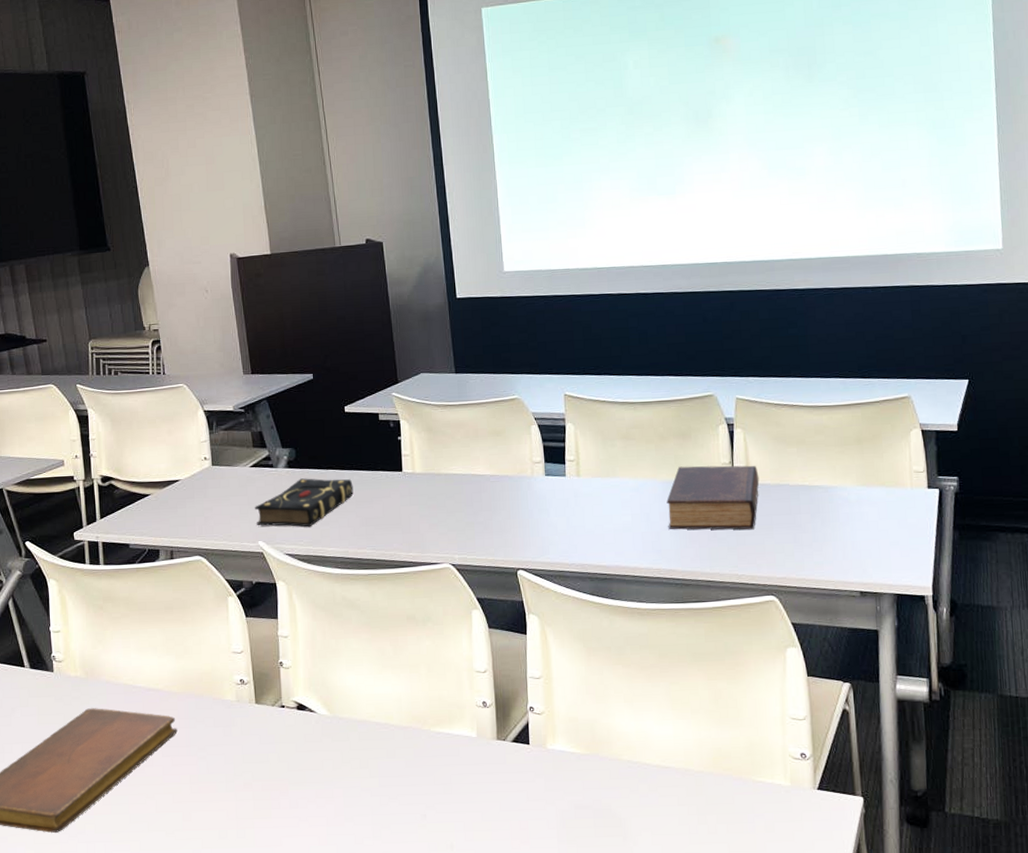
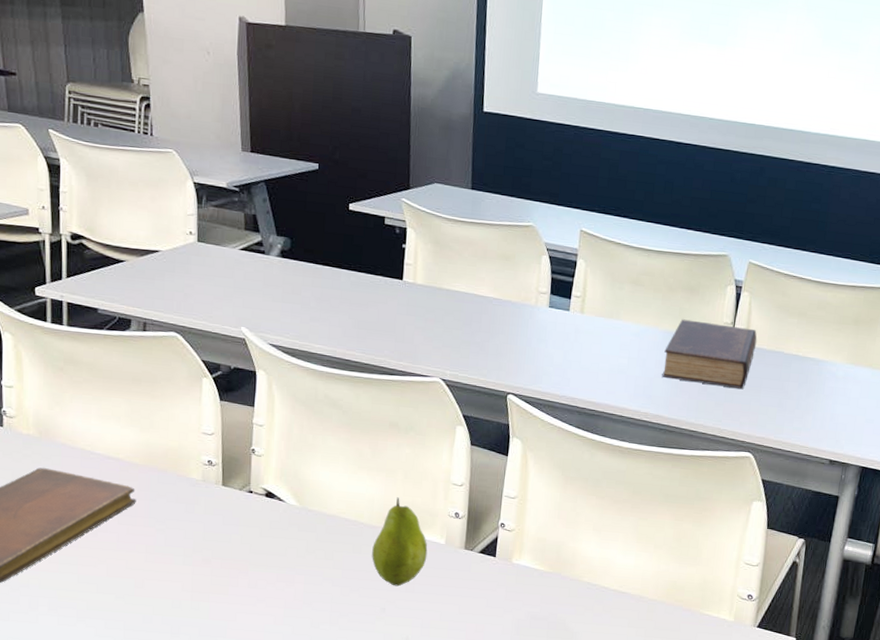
book: present [255,478,354,527] -> none [240,270,349,321]
fruit: none [405,693,461,789] -> present [372,497,428,587]

